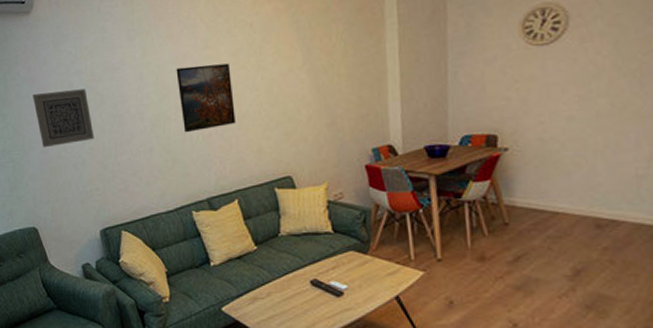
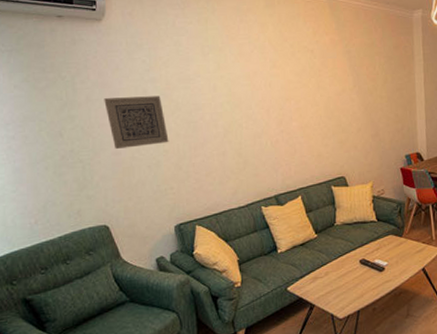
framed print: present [176,63,236,133] -> none [247,81,299,139]

